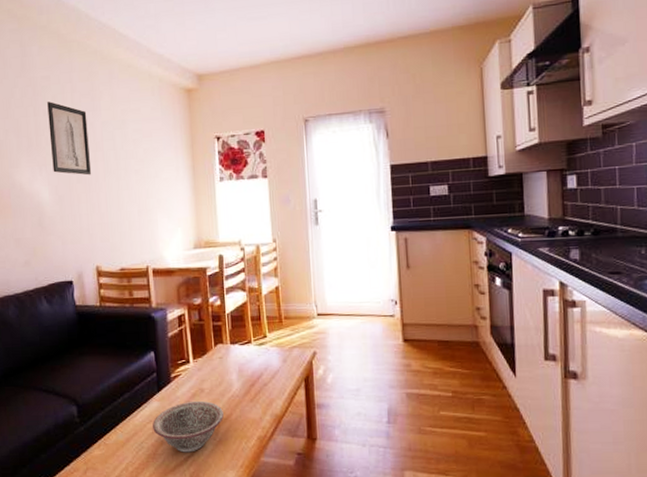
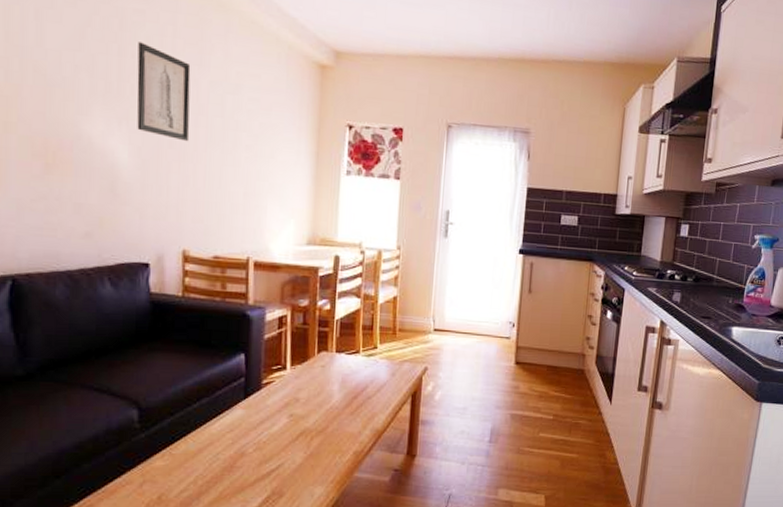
decorative bowl: present [153,401,224,453] -> none [233,411,319,466]

